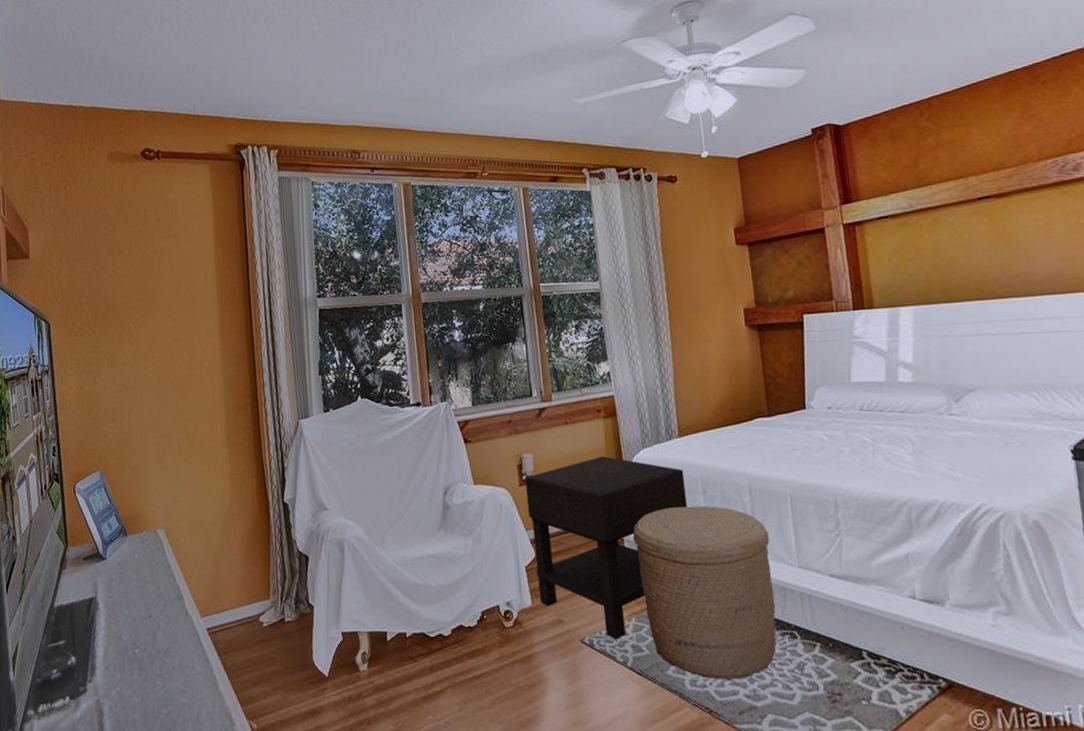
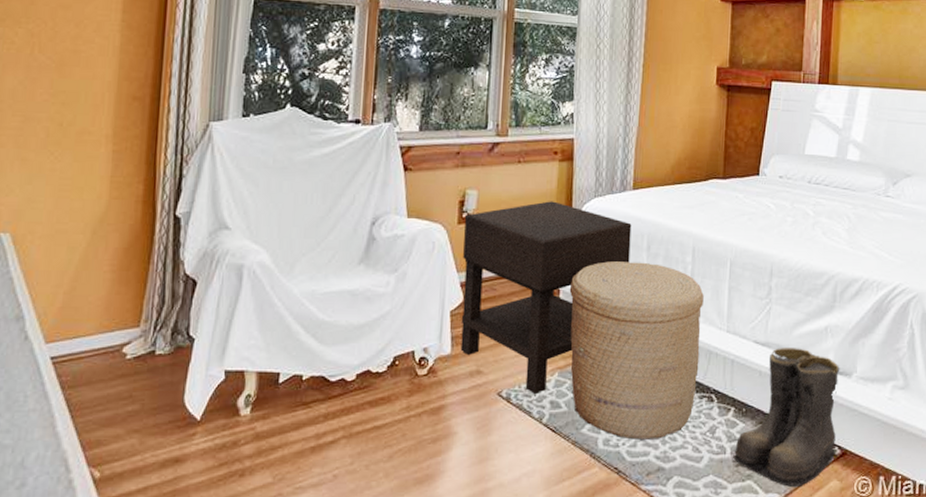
boots: none [827,578,945,723] -> present [733,348,840,488]

